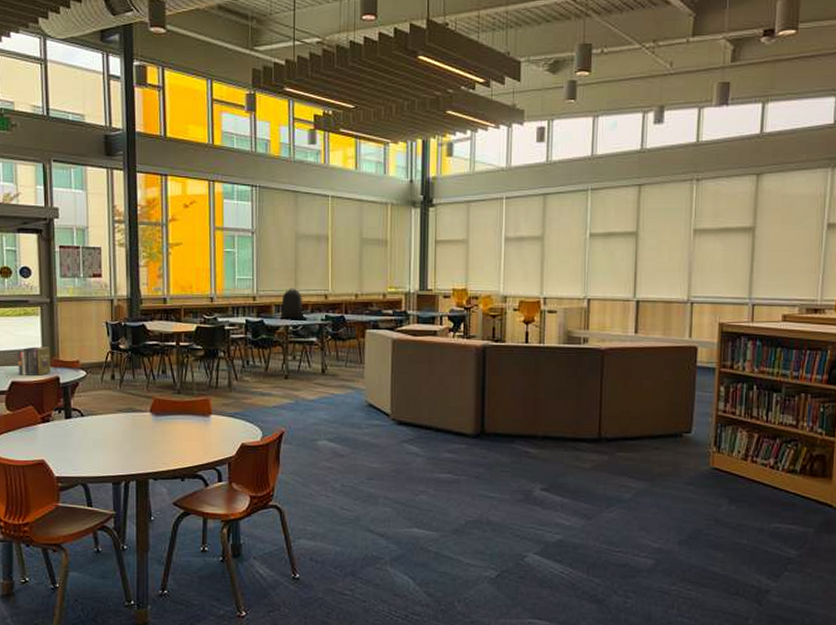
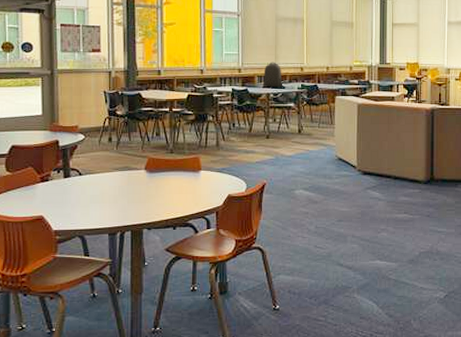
books: present [18,346,51,376] -> none [18,114,51,140]

